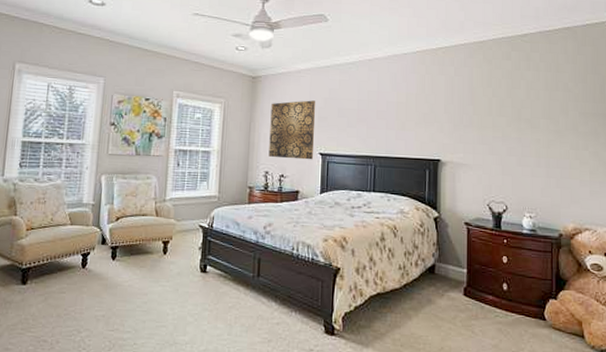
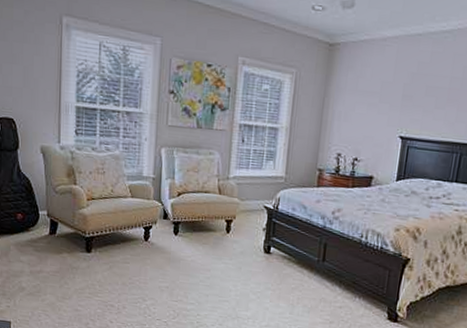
wall art: present [269,100,316,160] -> none [342,74,402,144]

